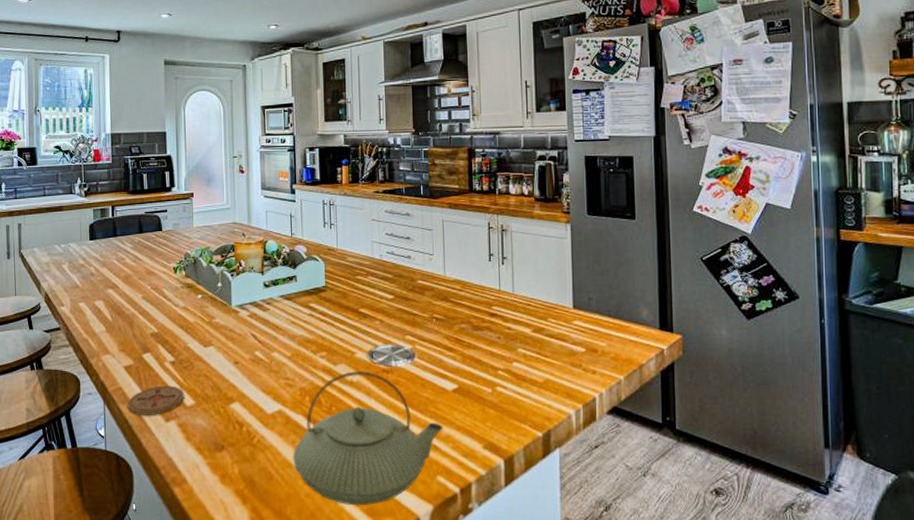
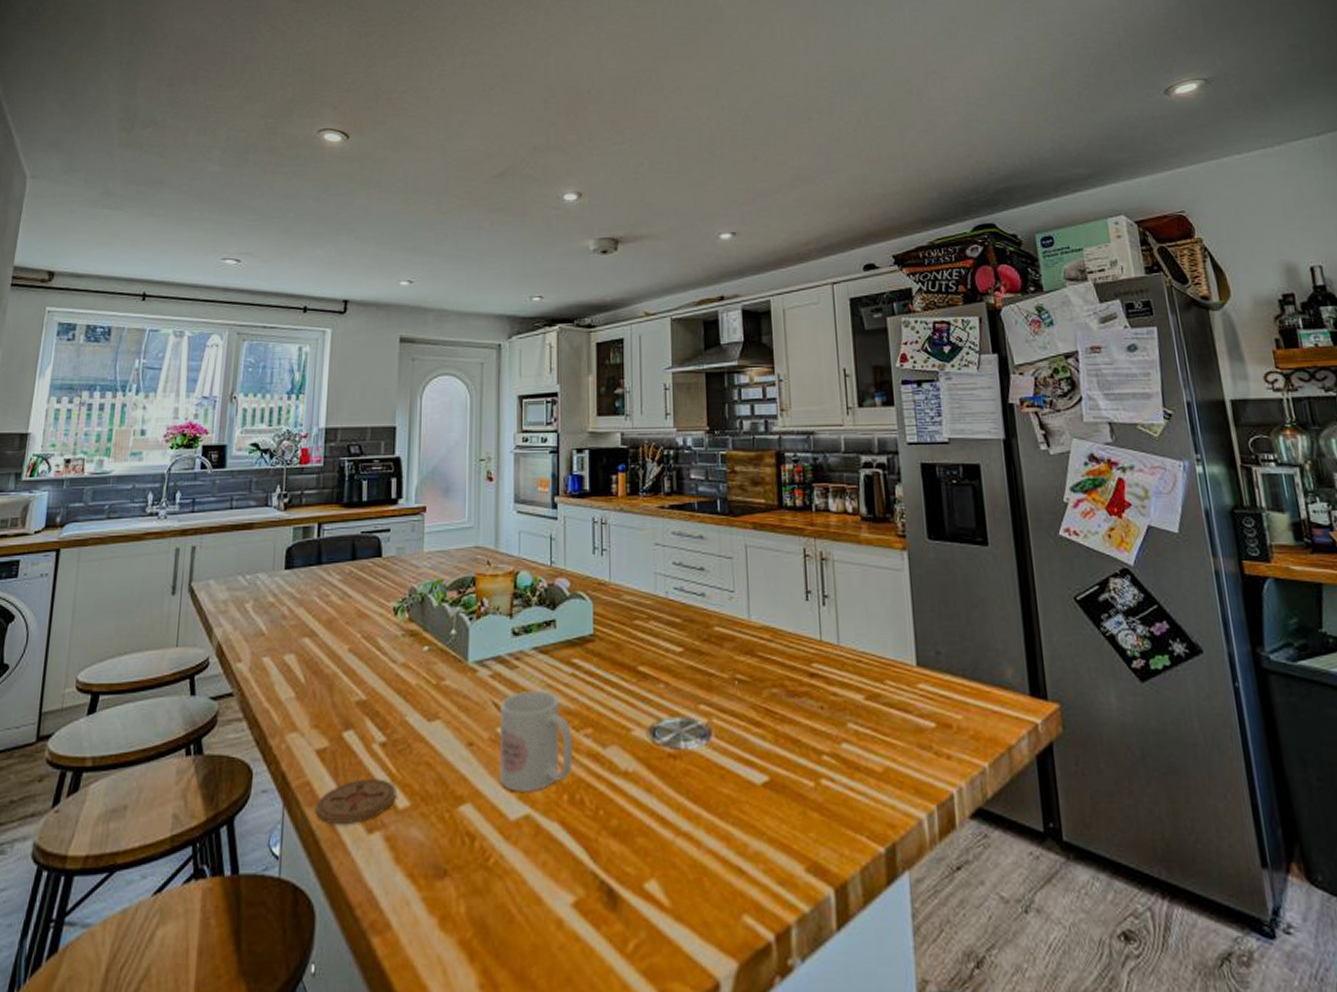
mug: none [256,326,312,395] -> present [499,691,572,792]
teapot: present [292,370,443,506] -> none [542,755,751,964]

